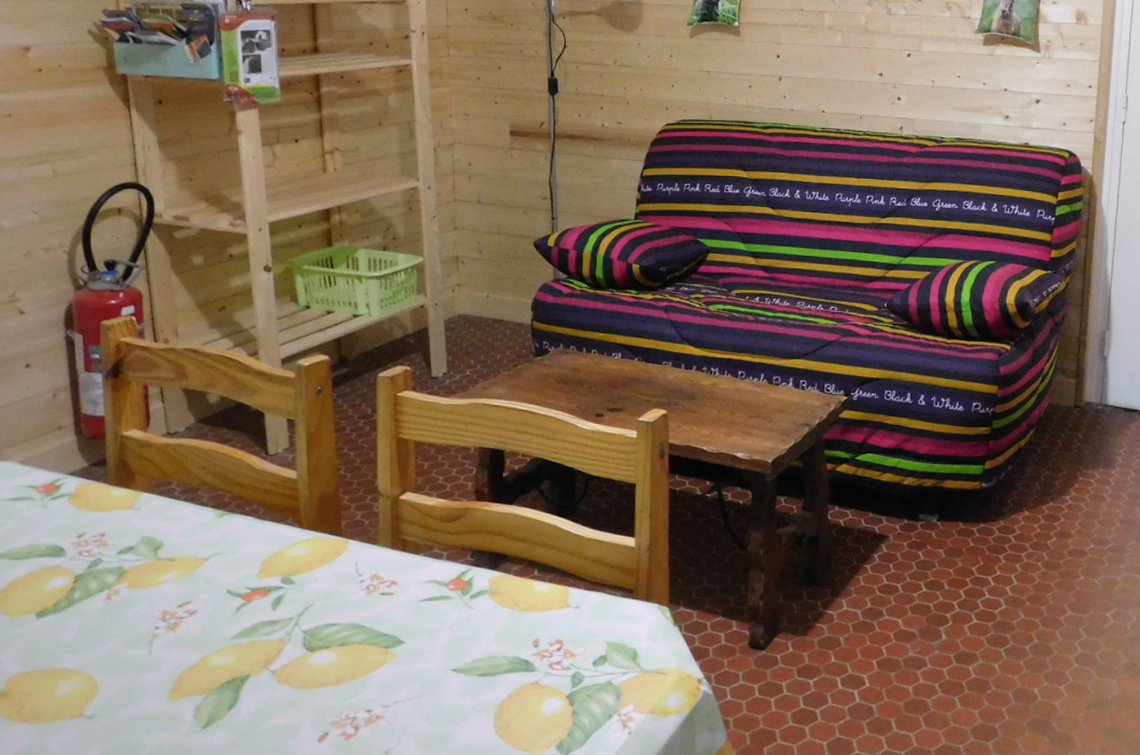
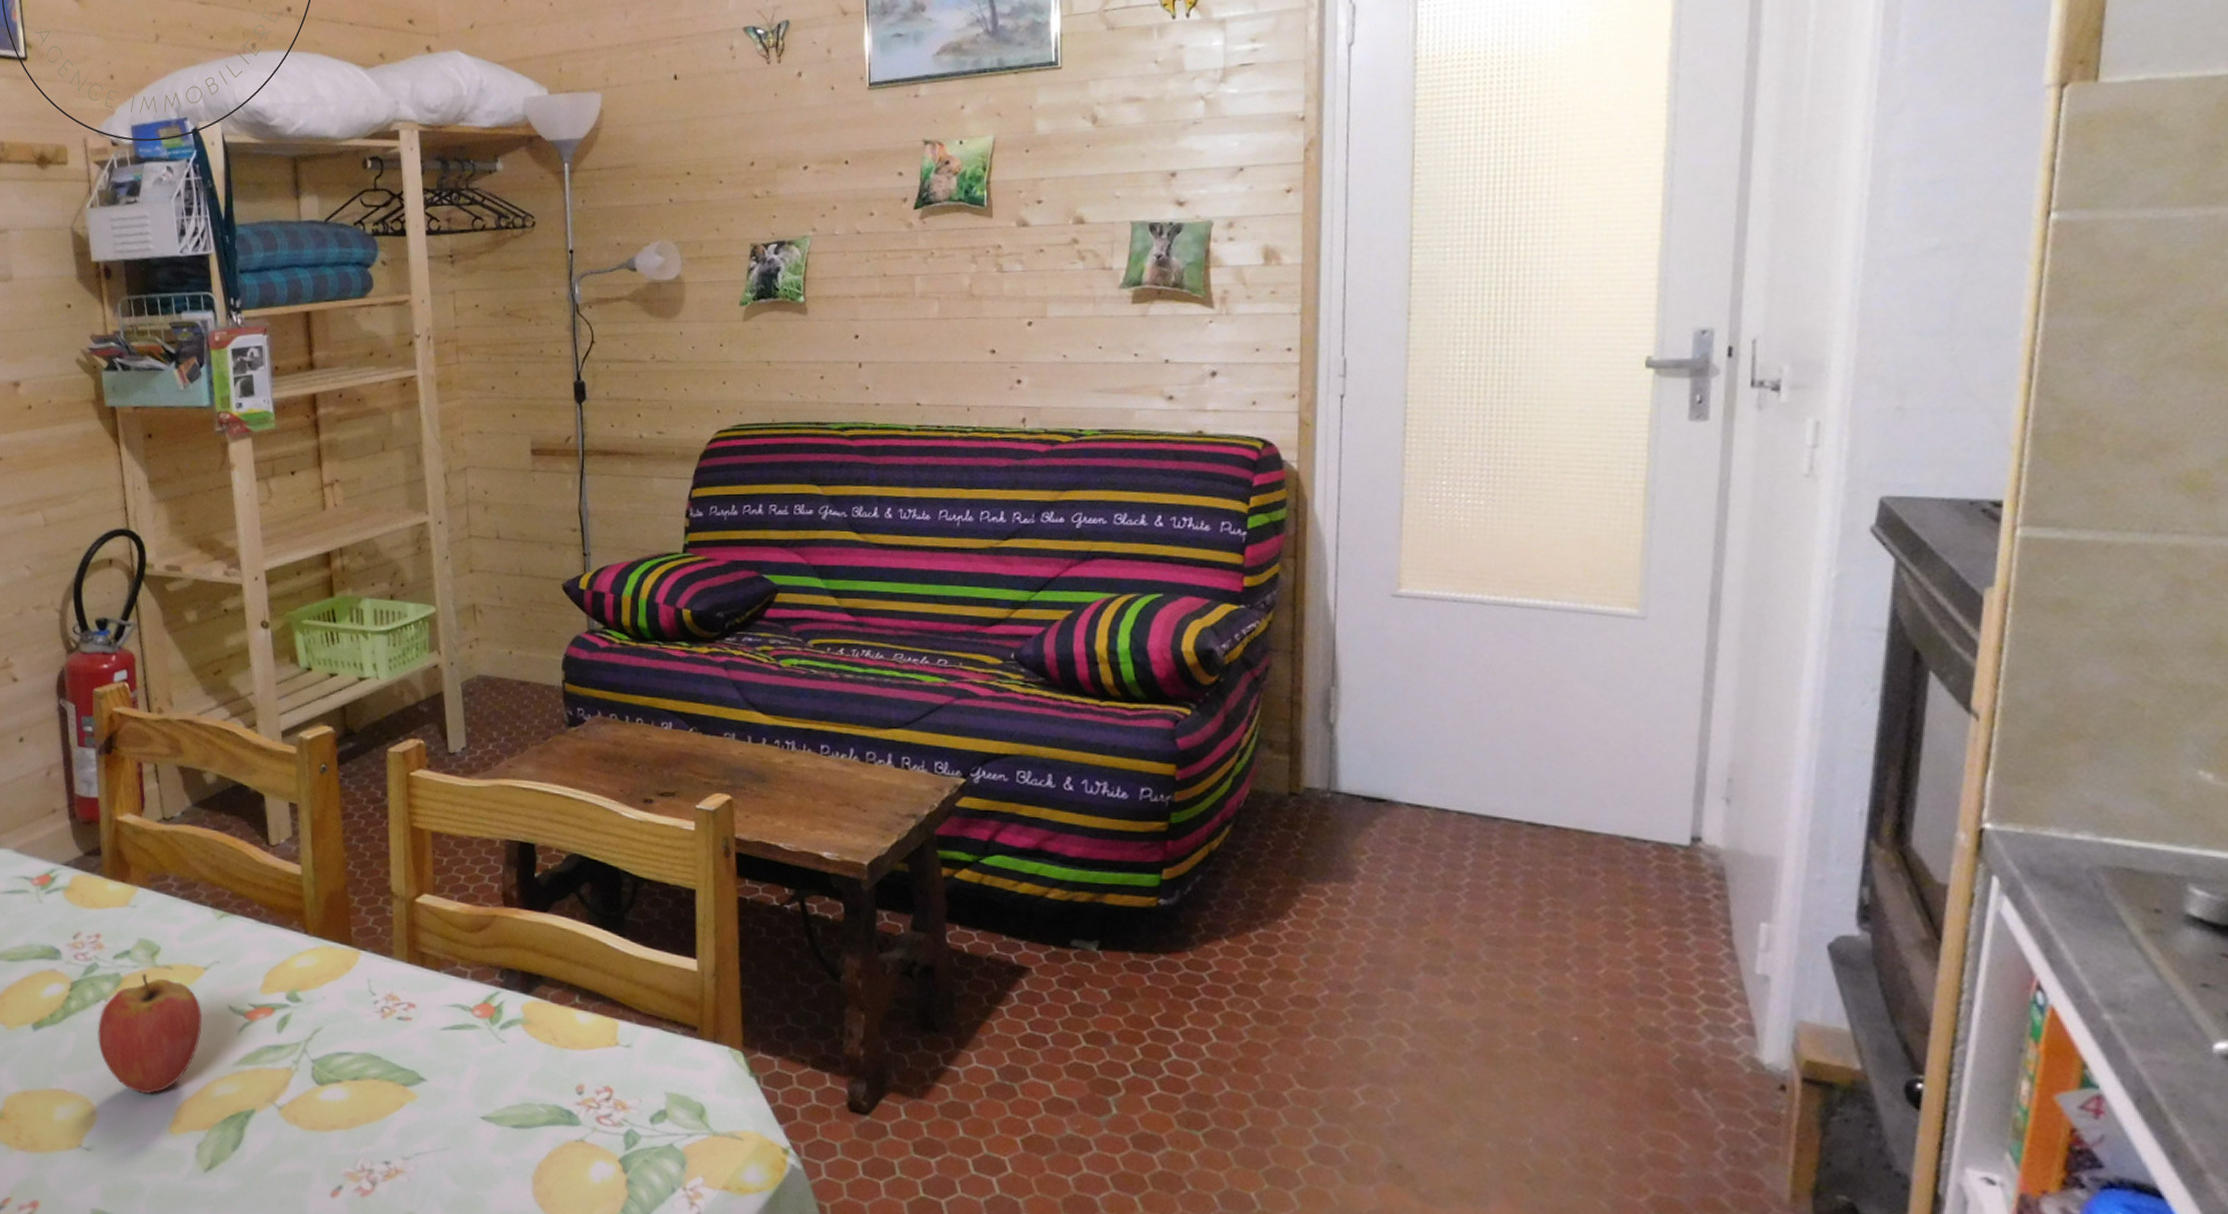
fruit: none [101,565,203,667] -> present [98,973,203,1094]

